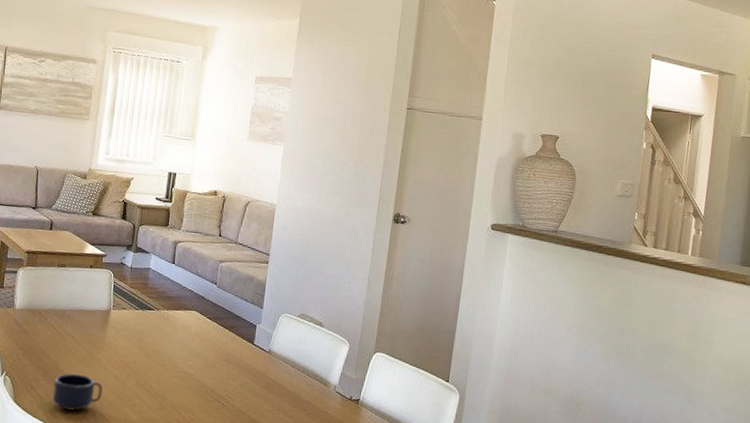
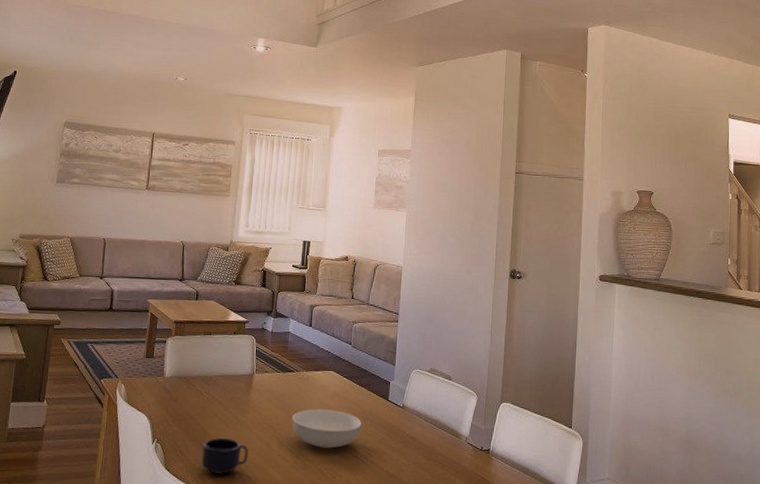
serving bowl: none [149,349,224,391] -> present [291,409,361,449]

